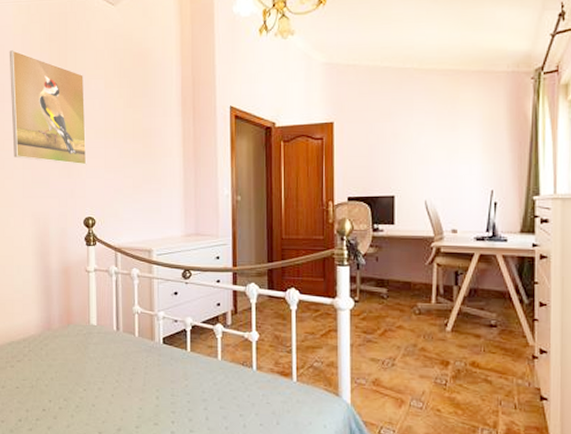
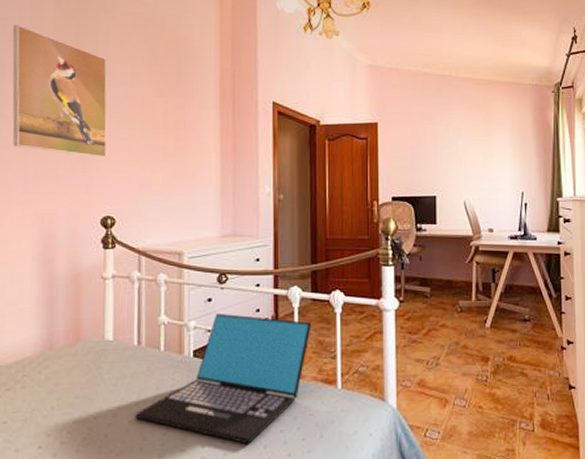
laptop: none [116,305,268,424] -> present [135,313,312,444]

